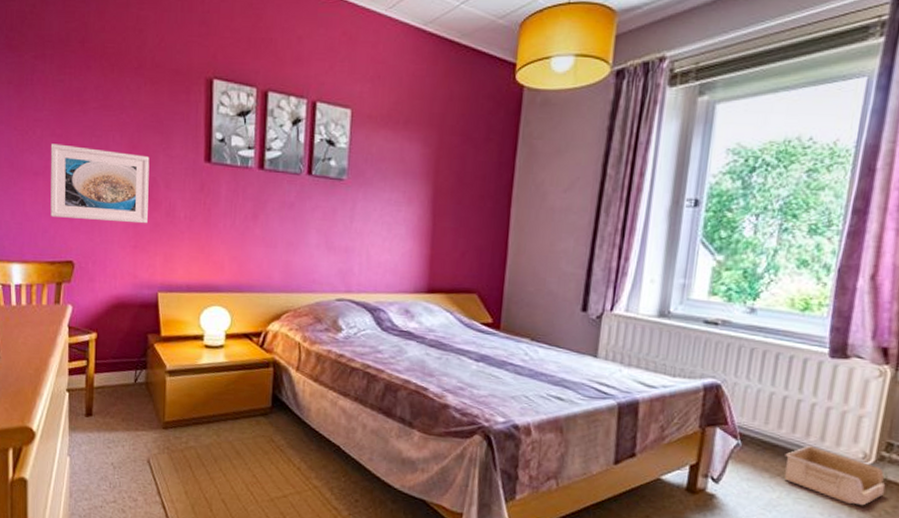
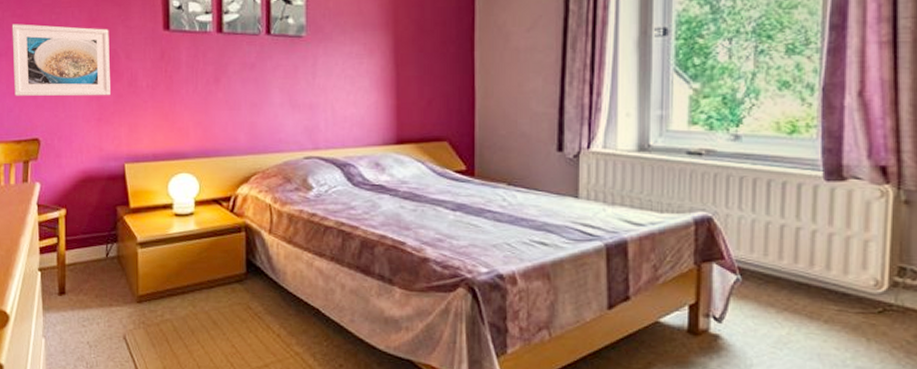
storage bin: present [784,446,886,506] -> none [790,276,904,337]

